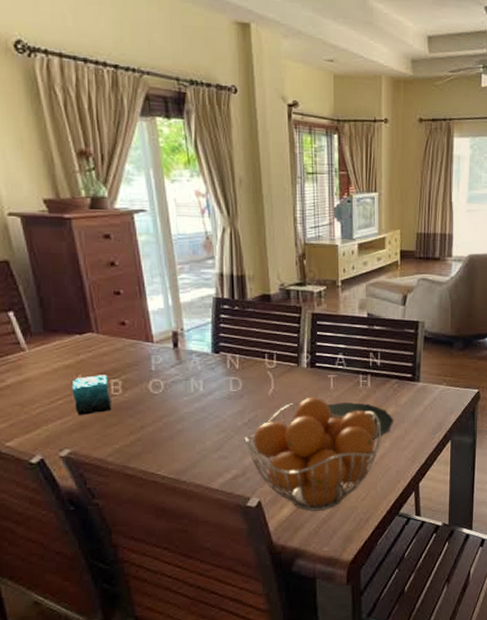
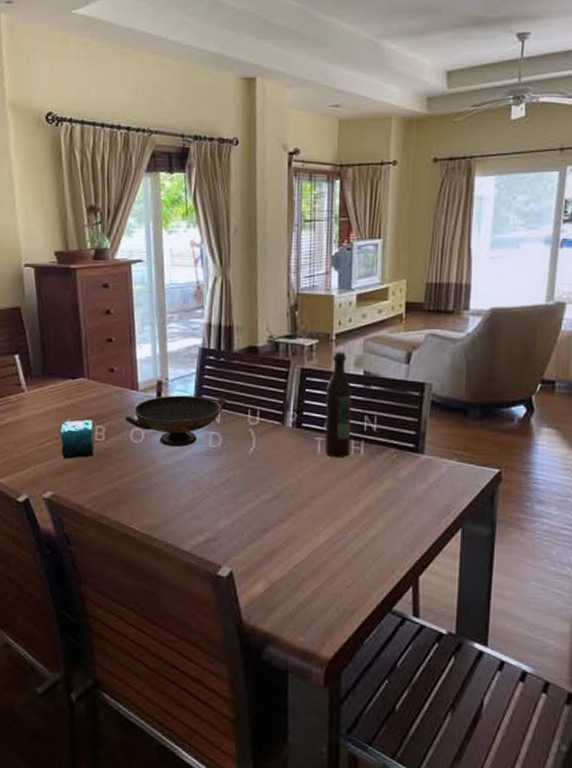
decorative bowl: none [142,344,245,395] -> present [125,395,227,448]
fruit basket: present [244,396,381,511] -> none [220,460,375,593]
plate: present [327,402,394,439] -> none [312,469,391,516]
wine bottle: none [336,297,358,391] -> present [324,352,352,457]

